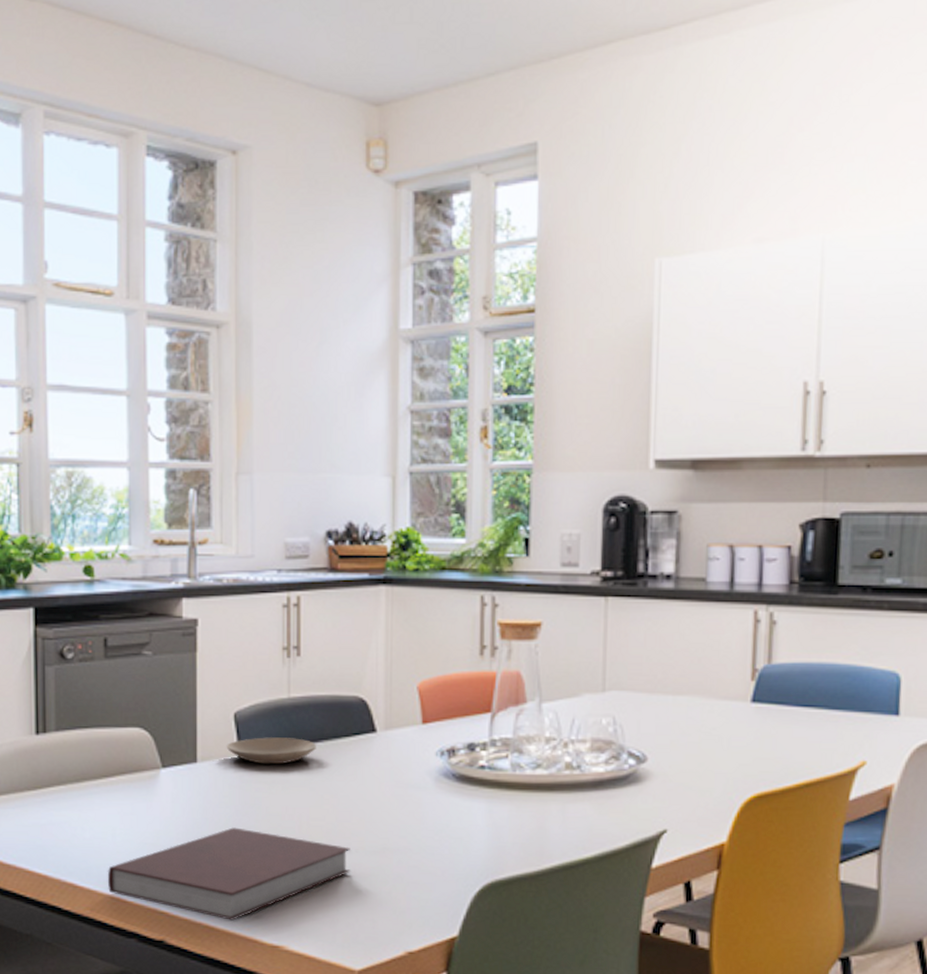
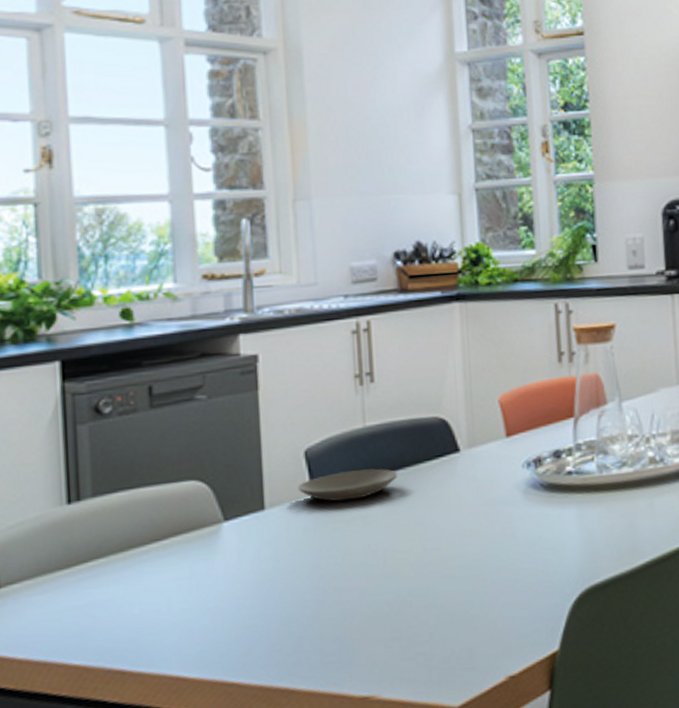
notebook: present [107,827,351,921] -> none [162,574,444,679]

